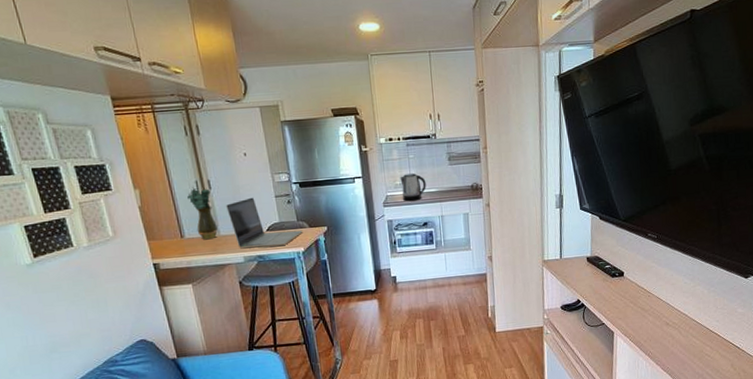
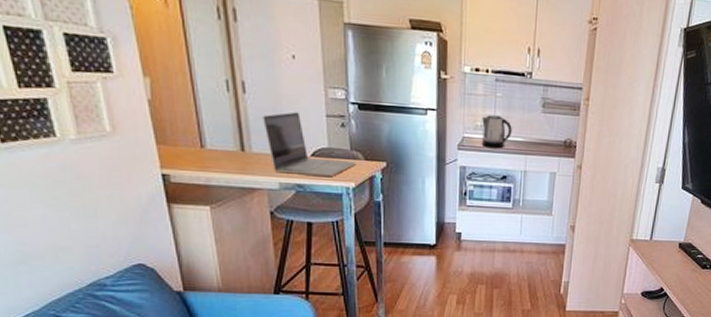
vase: present [187,187,219,240] -> none [214,87,251,156]

